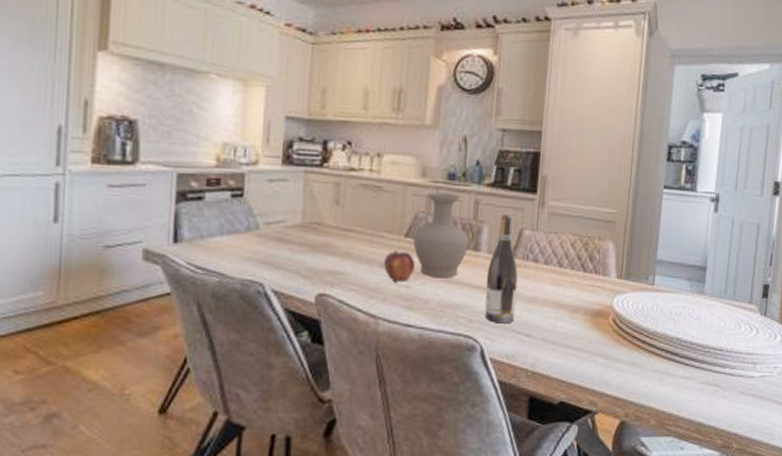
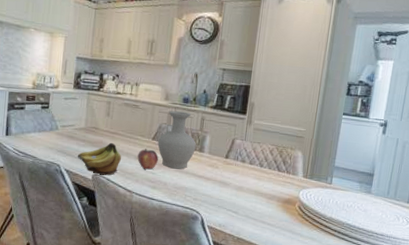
fruit: none [291,244,359,295] -> present [77,142,121,176]
wine bottle: present [484,214,518,324] -> none [205,127,230,203]

